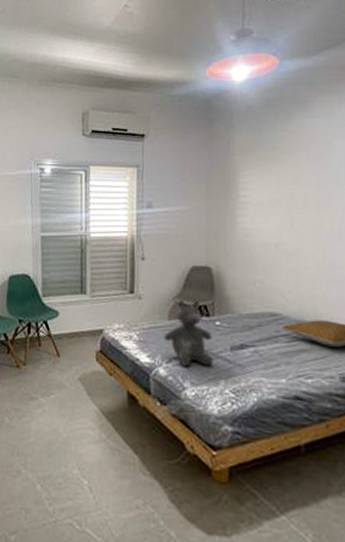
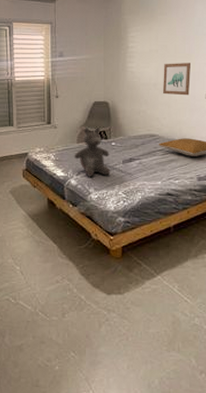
wall art: none [288,217,328,262] -> present [163,63,191,96]

